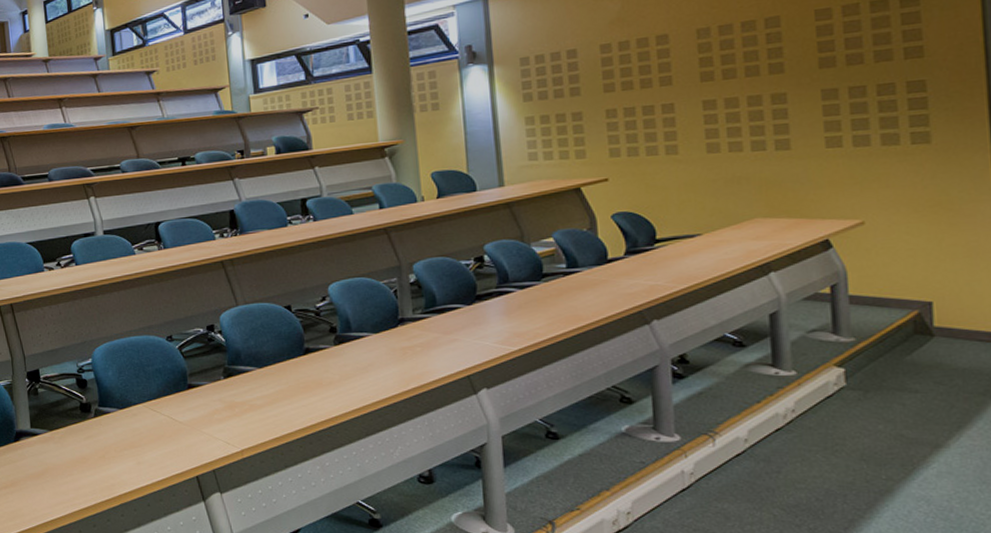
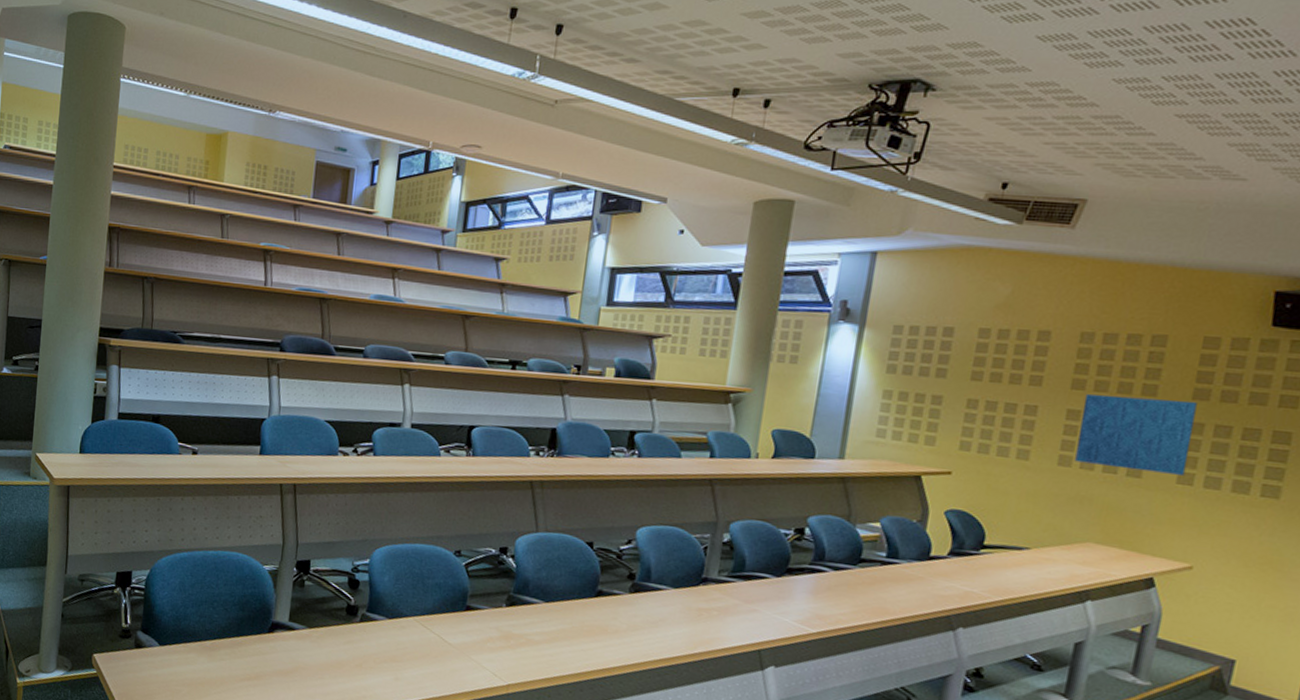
acoustic panel: none [716,70,832,147] -> present [1075,394,1197,475]

